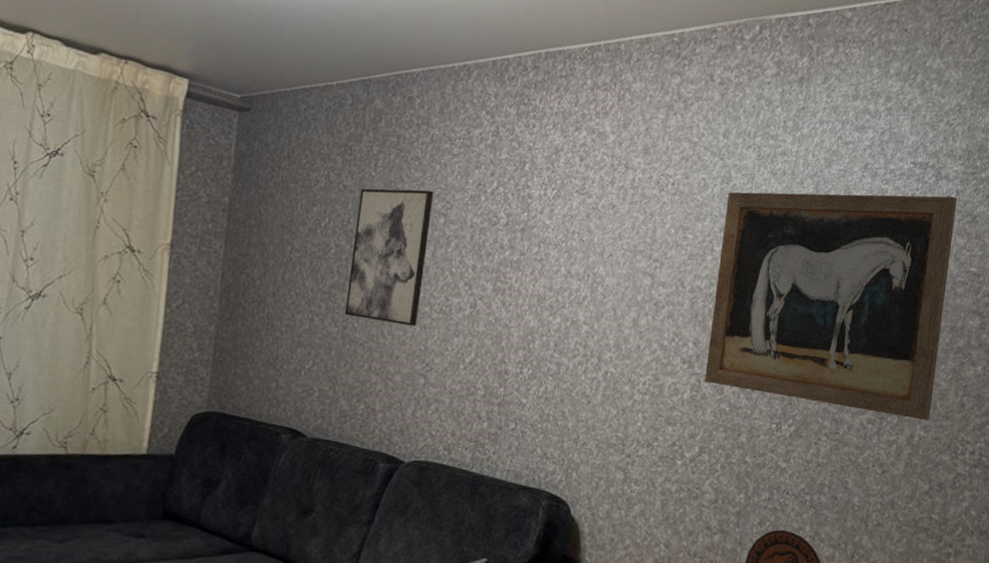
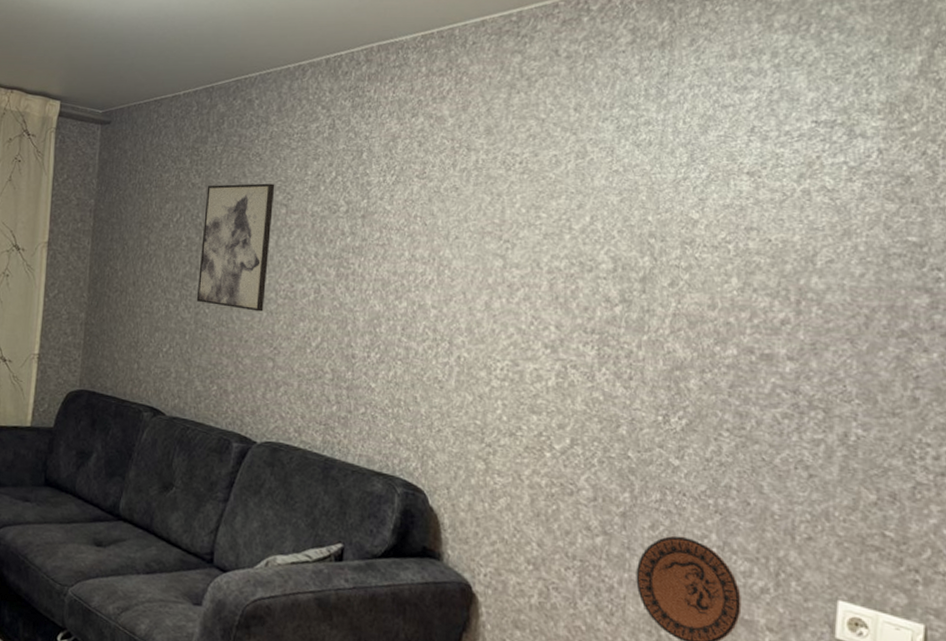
wall art: present [704,192,957,420] -> none [572,156,881,417]

